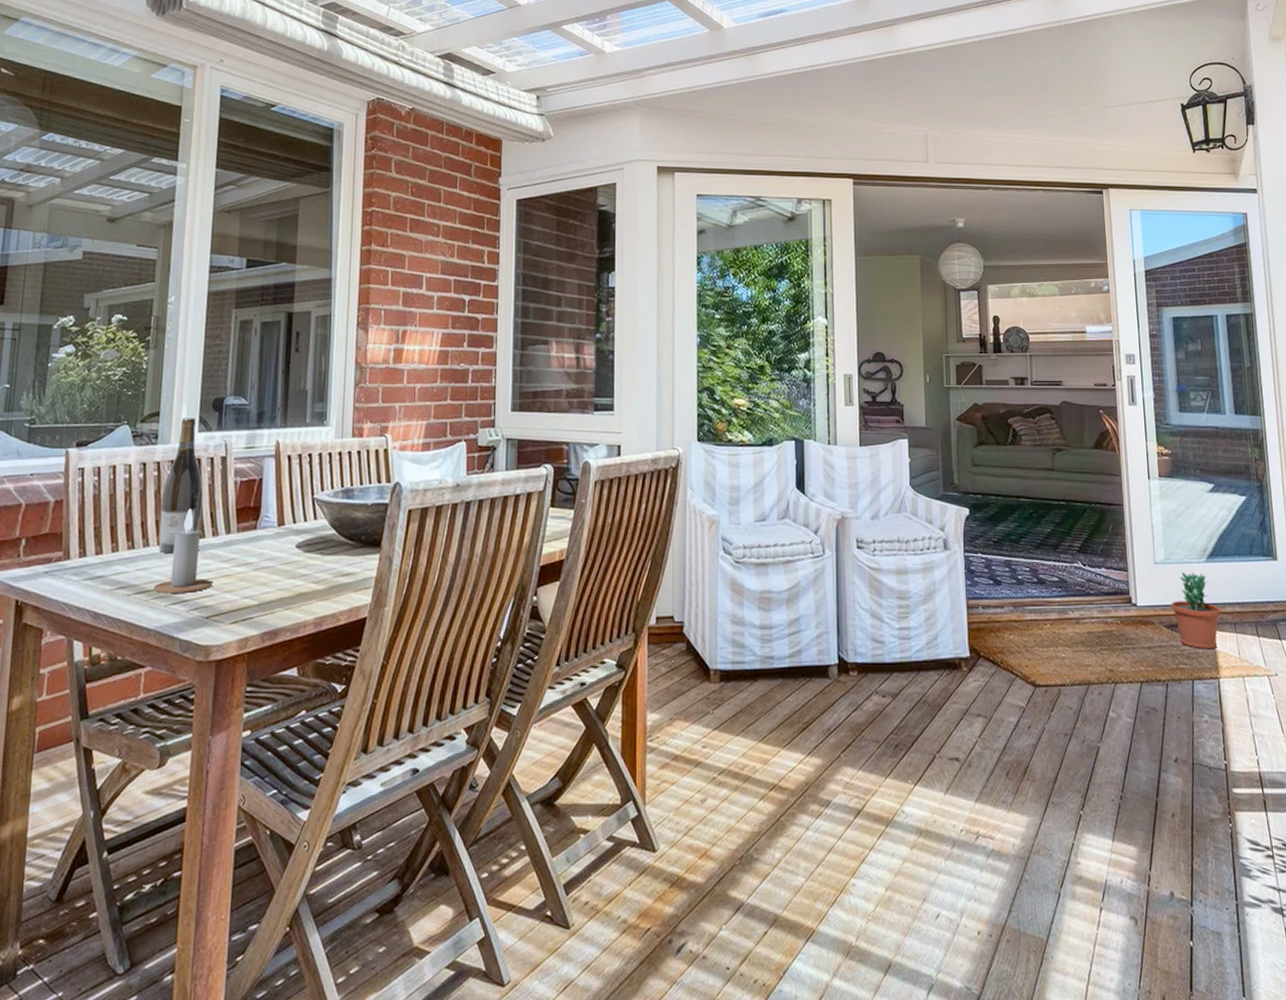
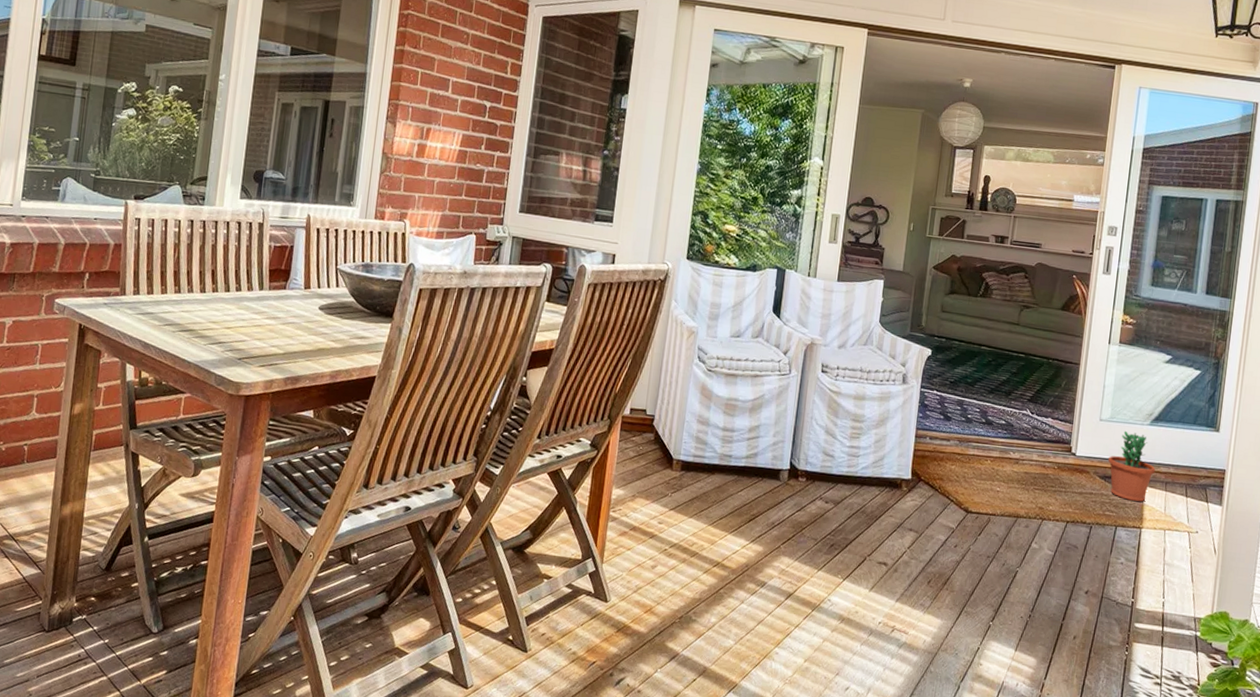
candle: present [153,508,213,593] -> none [195,264,246,336]
wine bottle: present [158,418,203,554] -> none [201,184,242,301]

